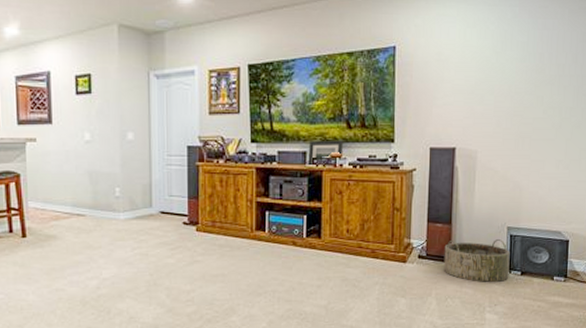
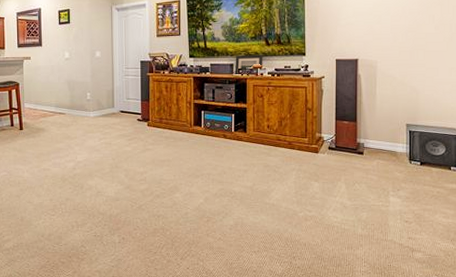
basket: present [443,238,510,282] -> none [351,134,410,170]

